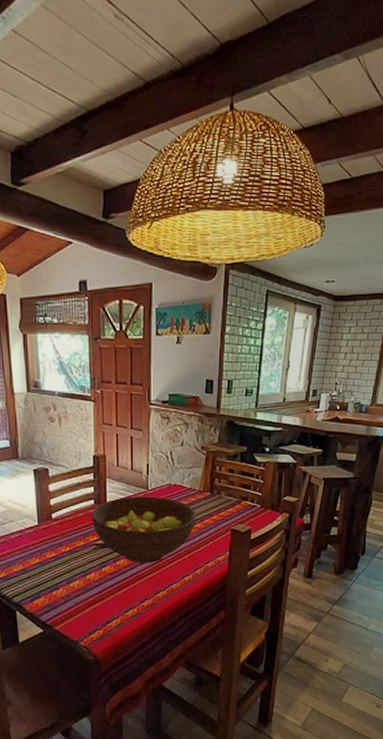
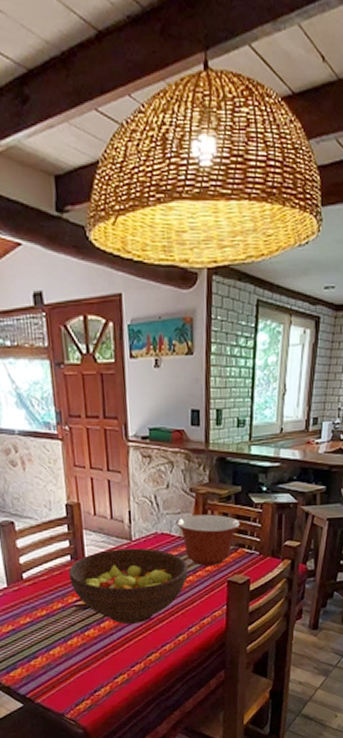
mixing bowl: none [188,470,244,516] -> present [176,514,240,567]

